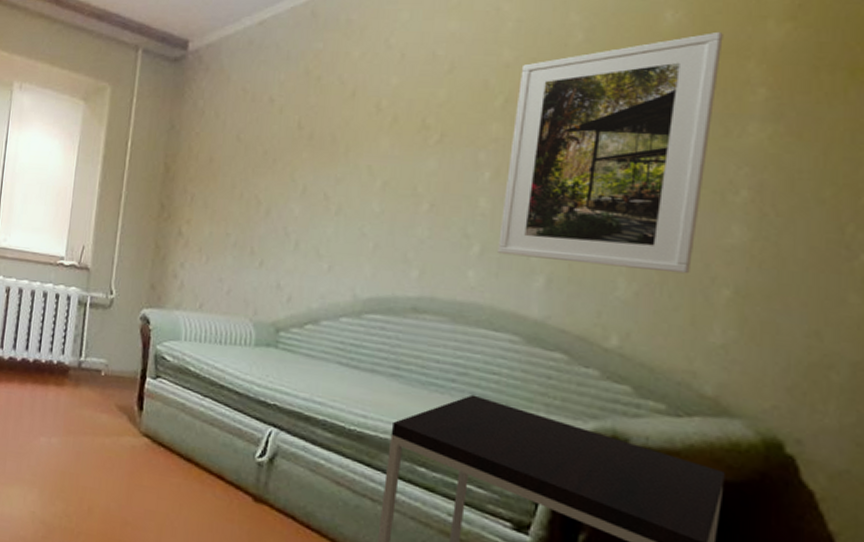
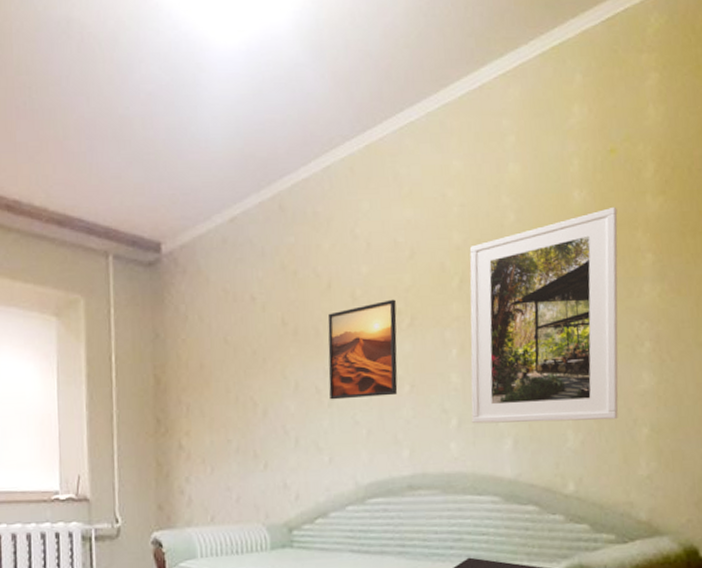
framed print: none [338,113,426,213] -> present [328,299,398,400]

